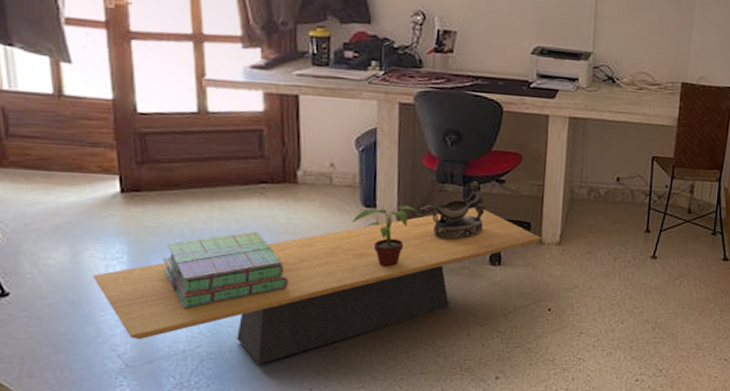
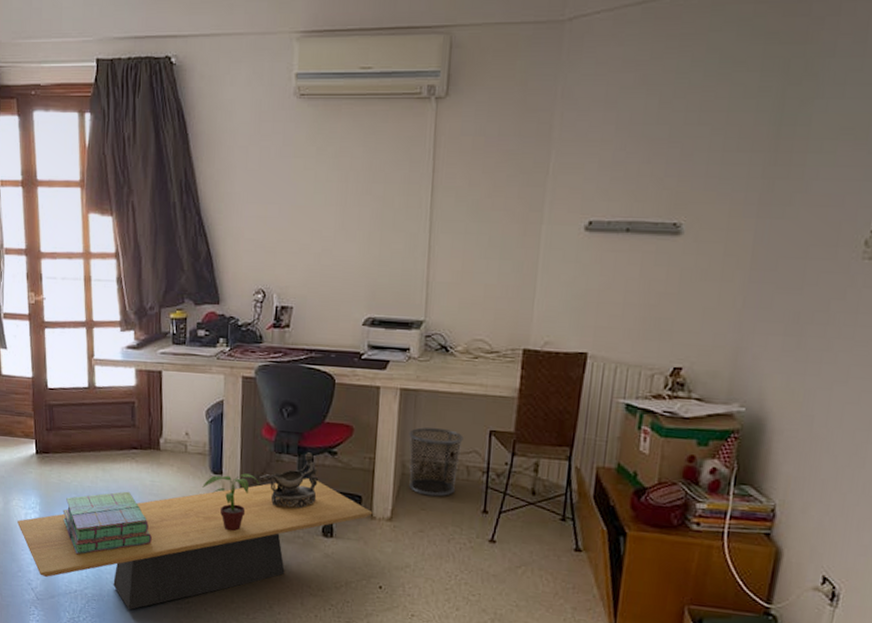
waste bin: none [577,154,629,220] -> present [409,427,463,497]

